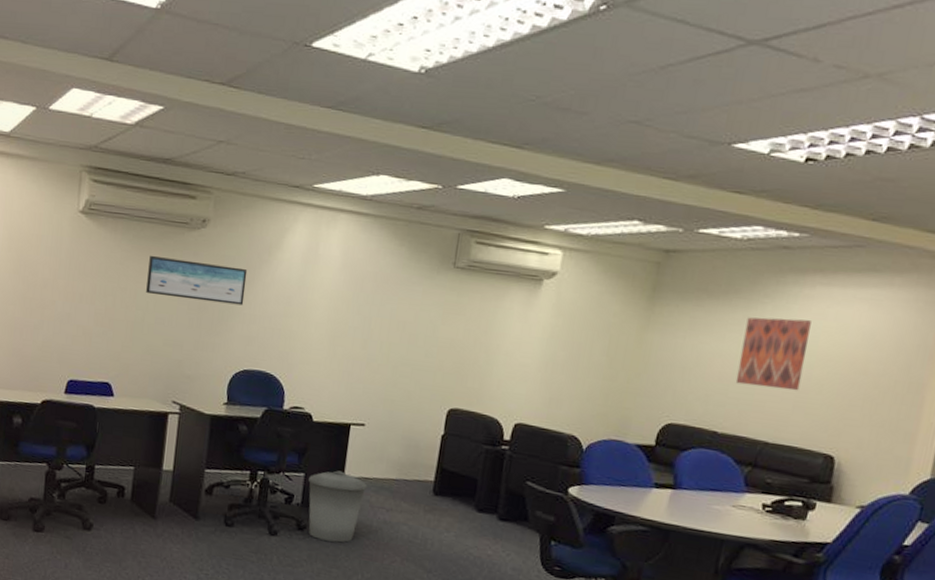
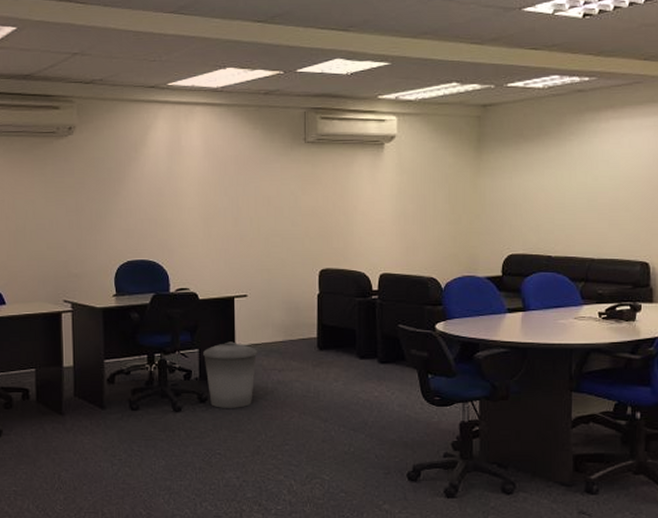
wall art: present [146,255,248,306] -> none [22,166,119,203]
wall art: present [735,317,811,391] -> none [559,150,612,212]

